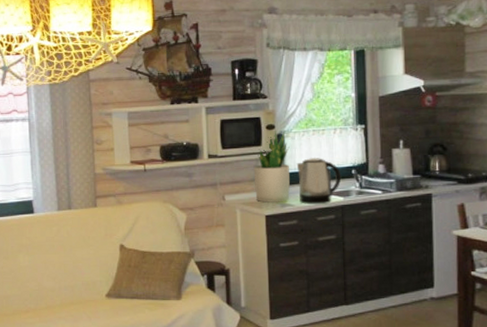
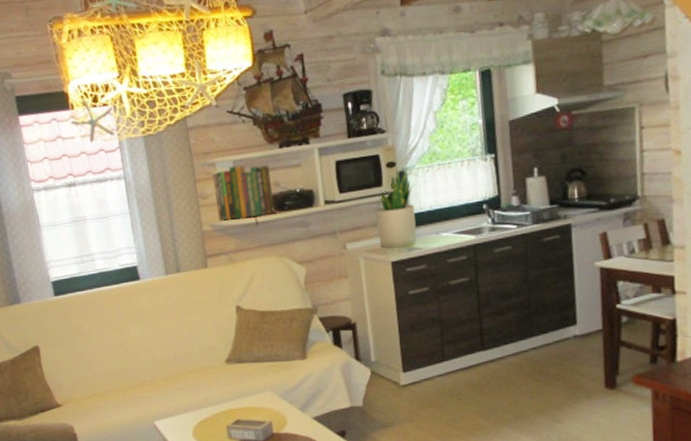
books: none [108,116,162,166] -> present [212,165,275,221]
kettle: present [296,157,342,205] -> none [422,193,472,247]

